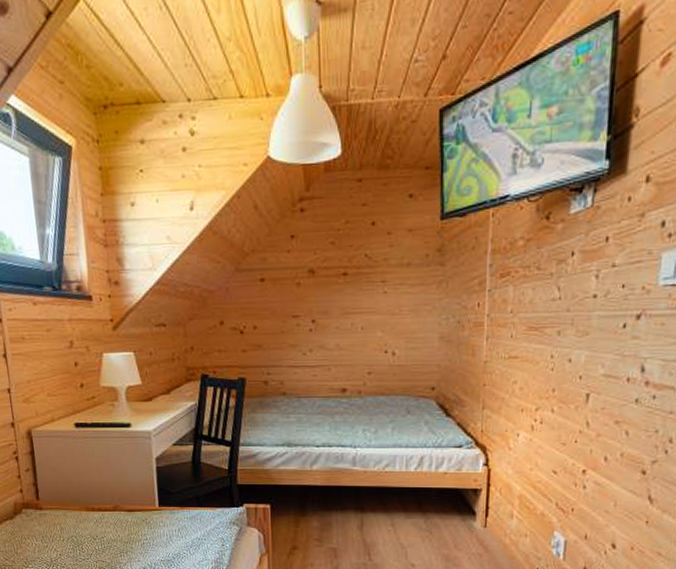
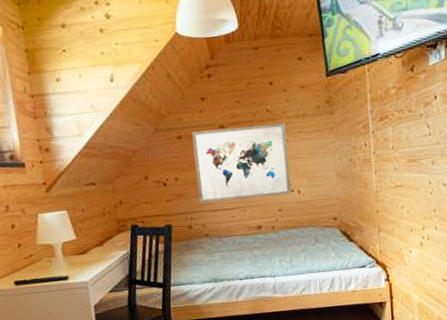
wall art: none [276,271,385,357] -> present [191,123,292,204]

